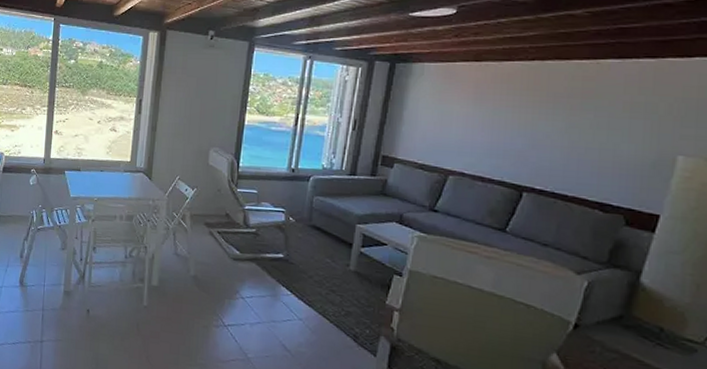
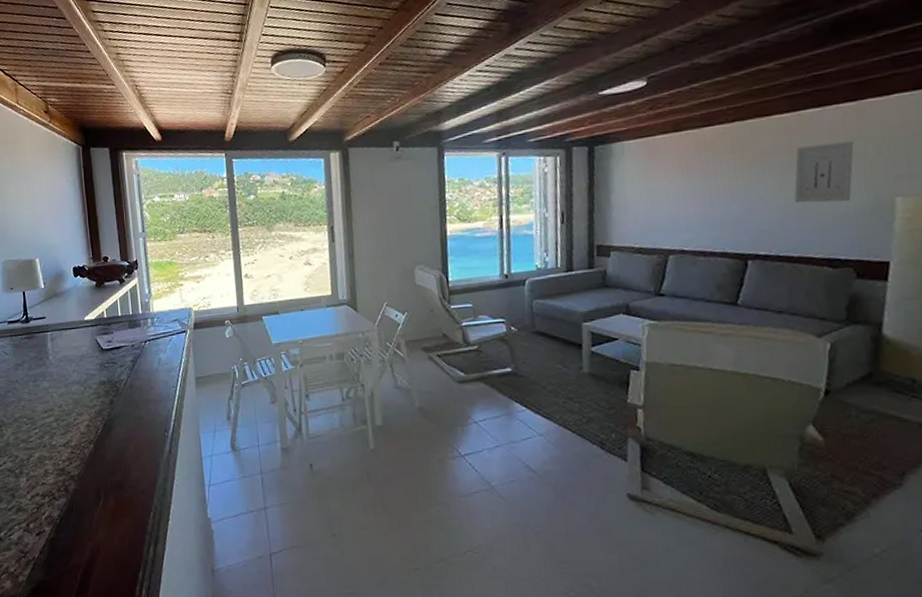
wall art: none [578,94,647,153] -> present [794,141,854,203]

